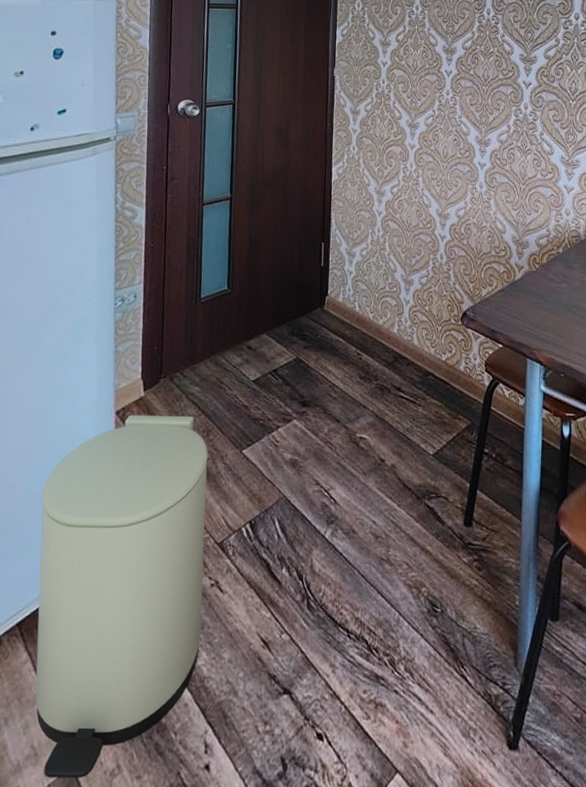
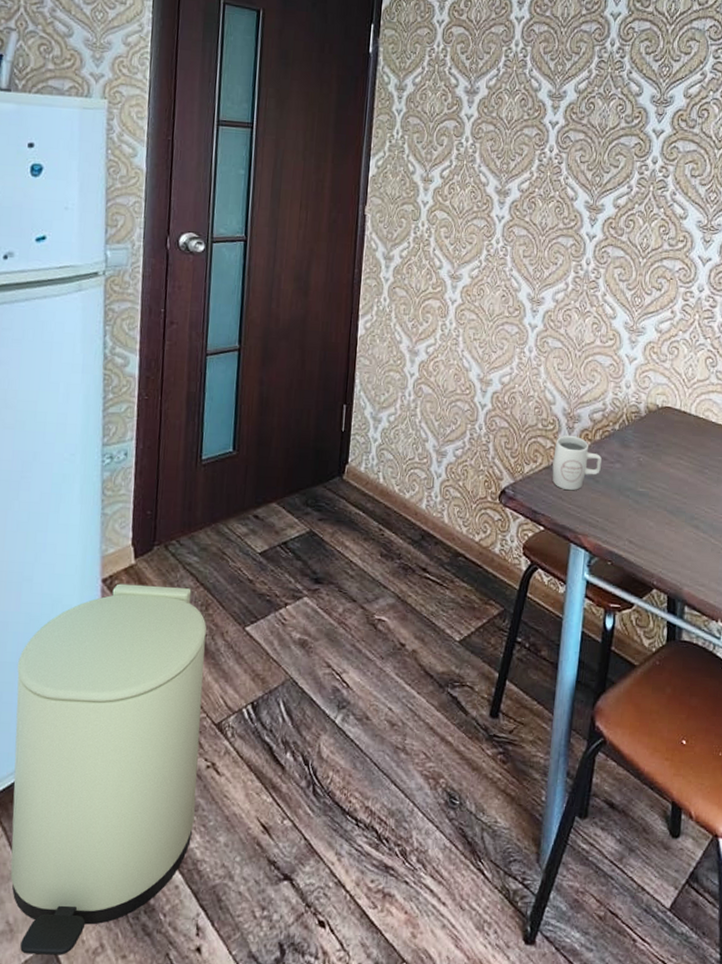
mug: none [506,261,549,310] -> present [552,436,602,491]

